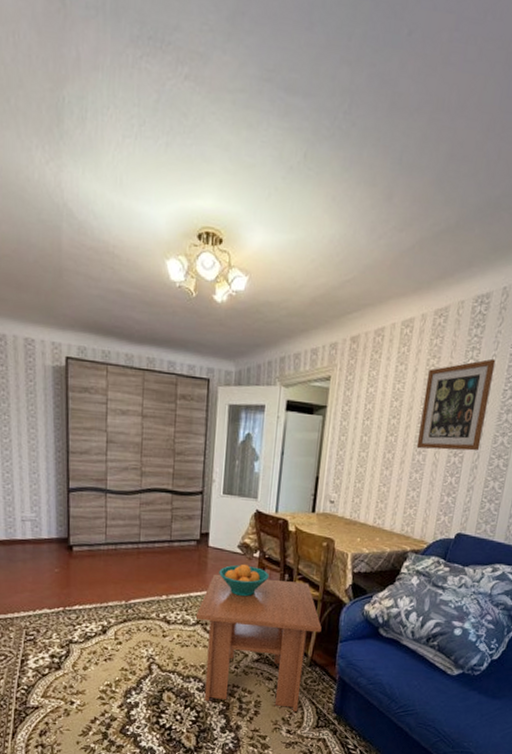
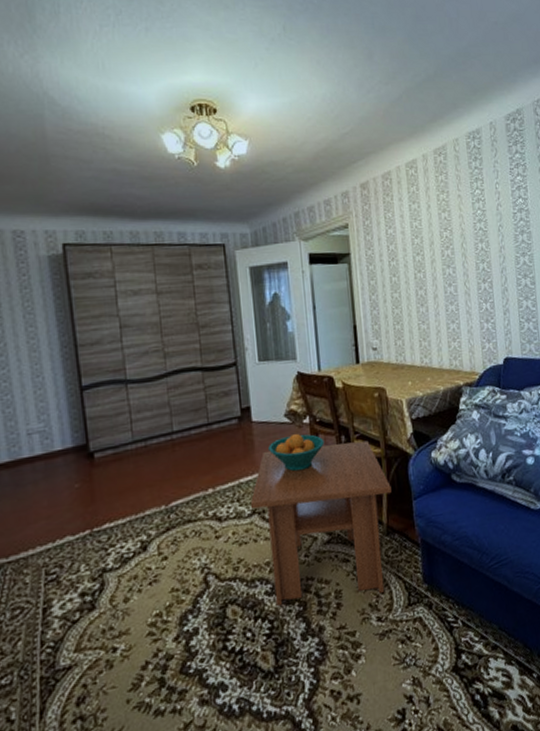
wall art: present [416,358,496,451] -> none [440,186,505,281]

